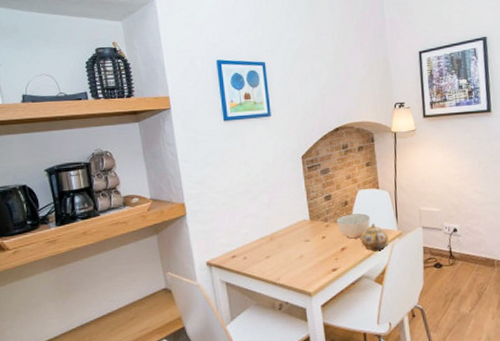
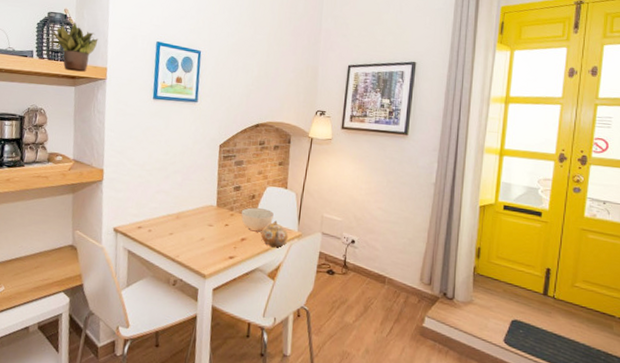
potted plant: none [92,54,155,107] -> present [41,22,99,73]

